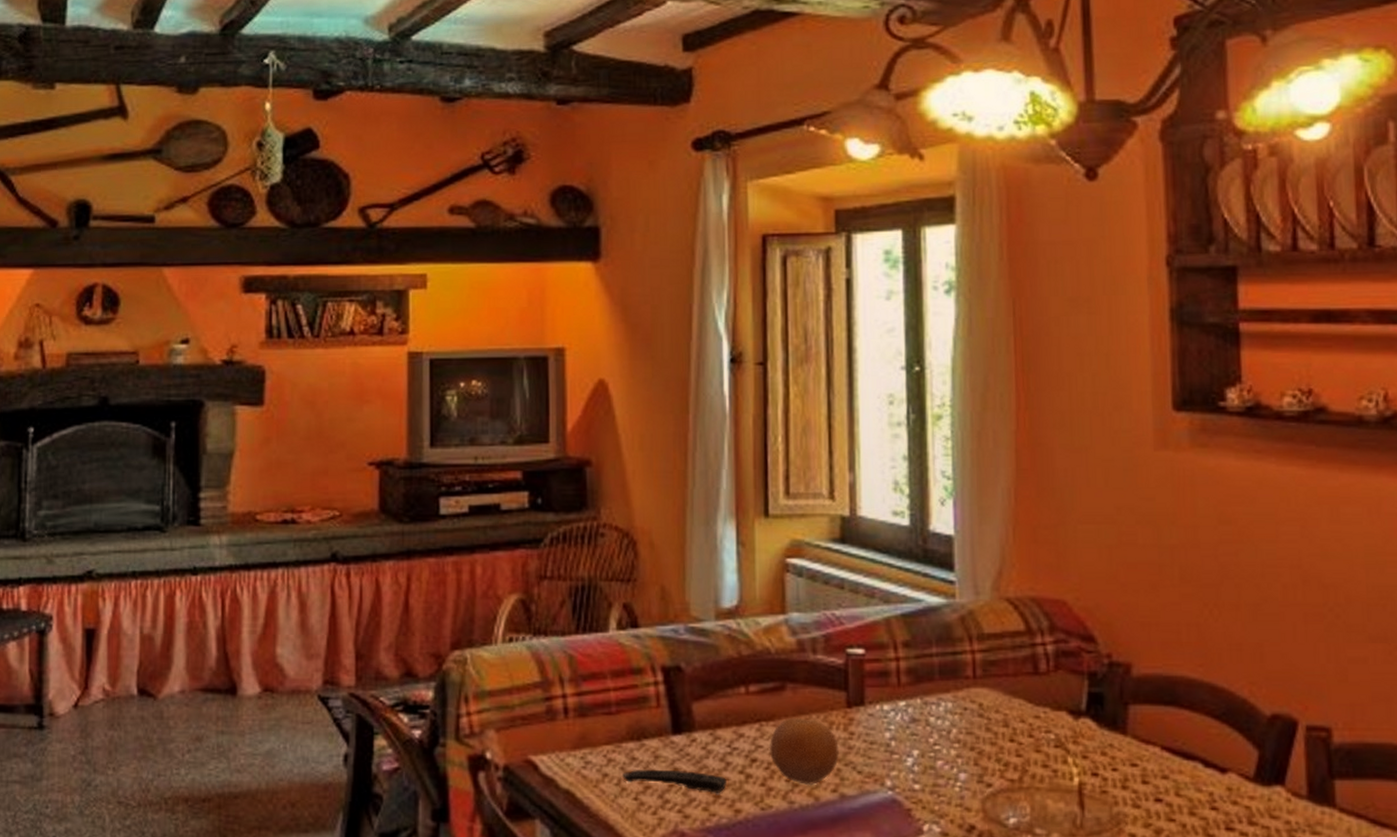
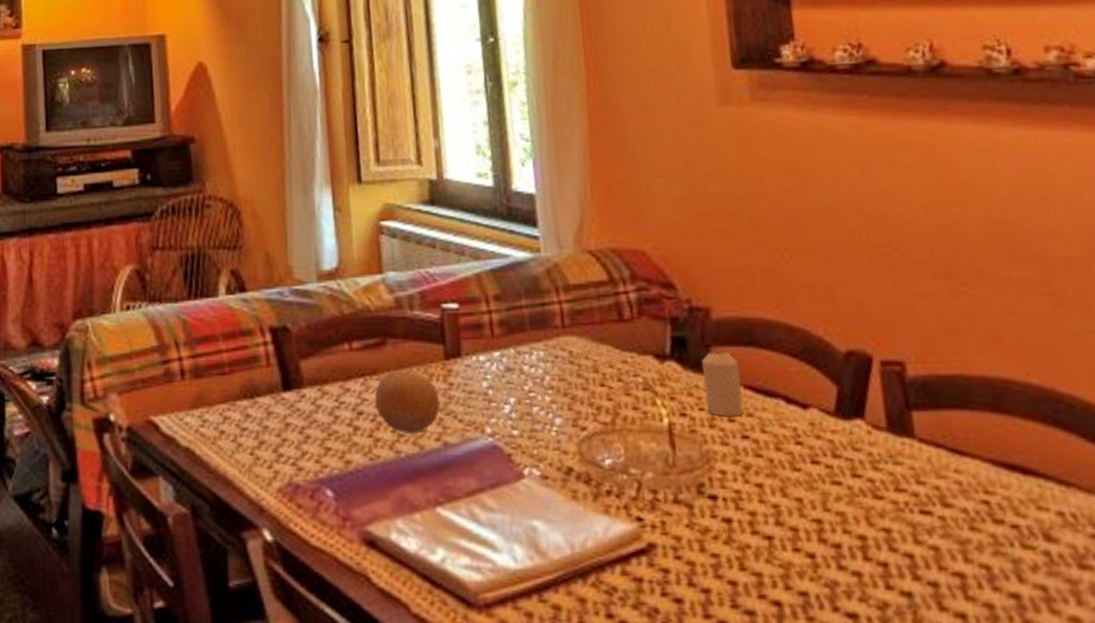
remote control: present [623,769,726,793] -> none [238,425,336,446]
candle: none [1119,710,1159,778] -> present [702,352,744,417]

